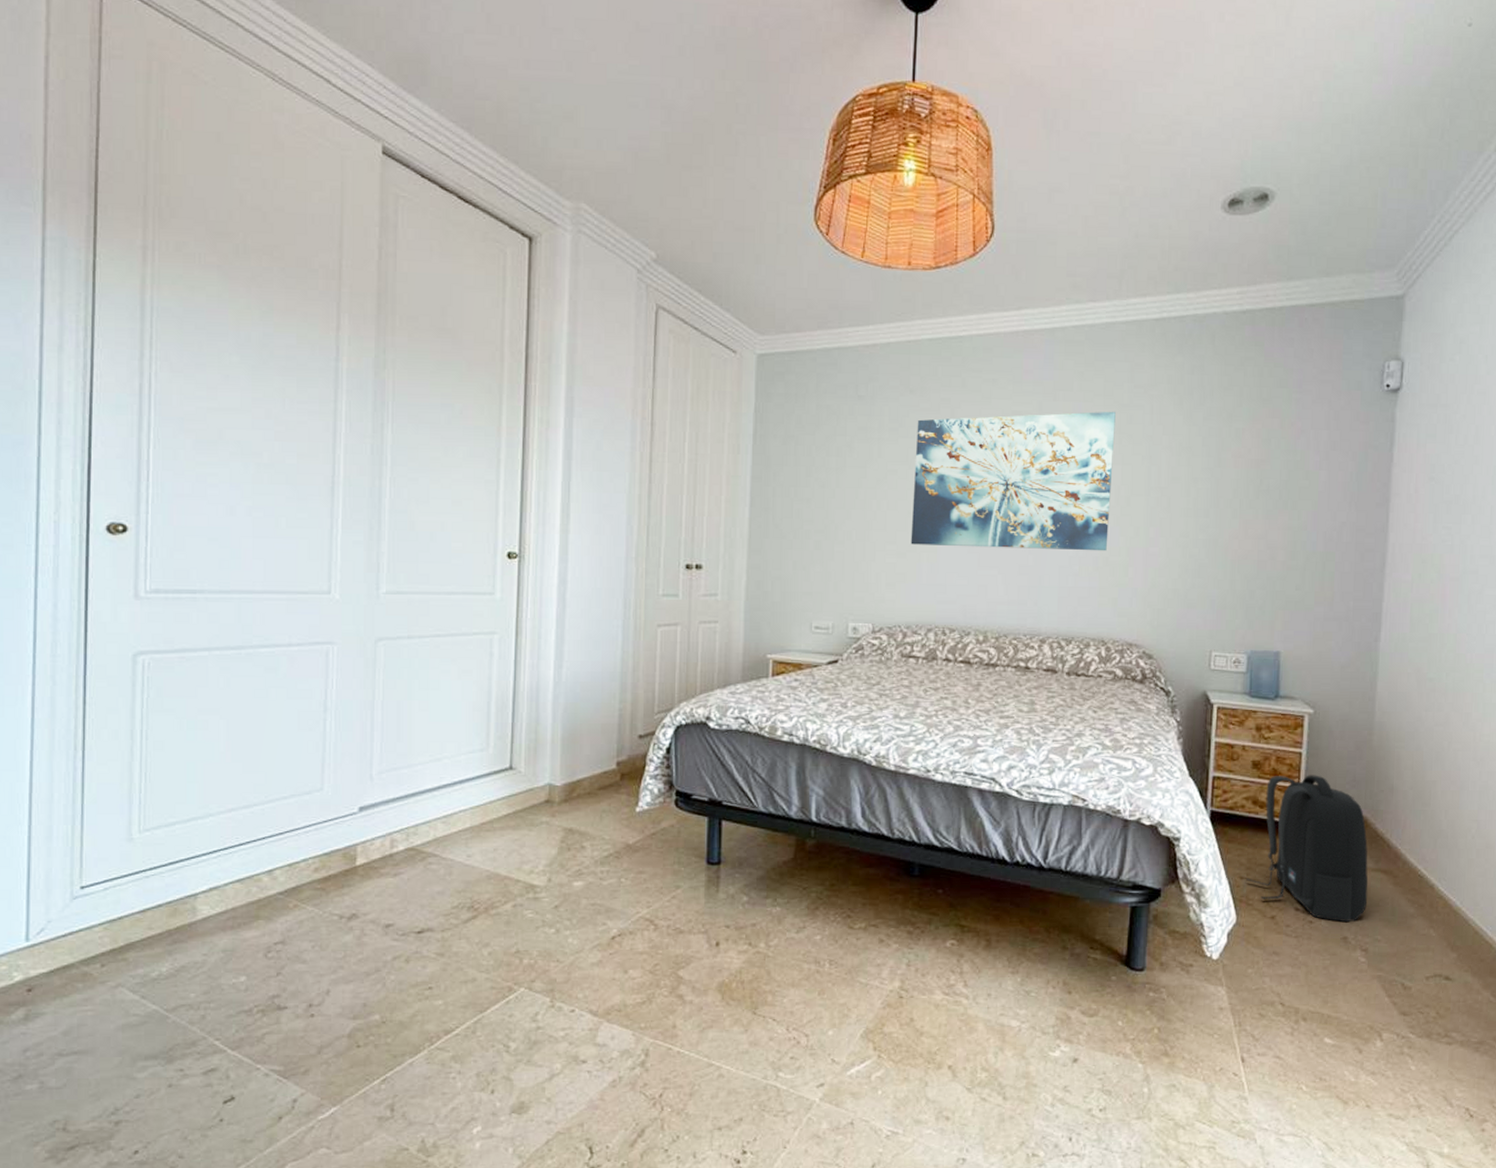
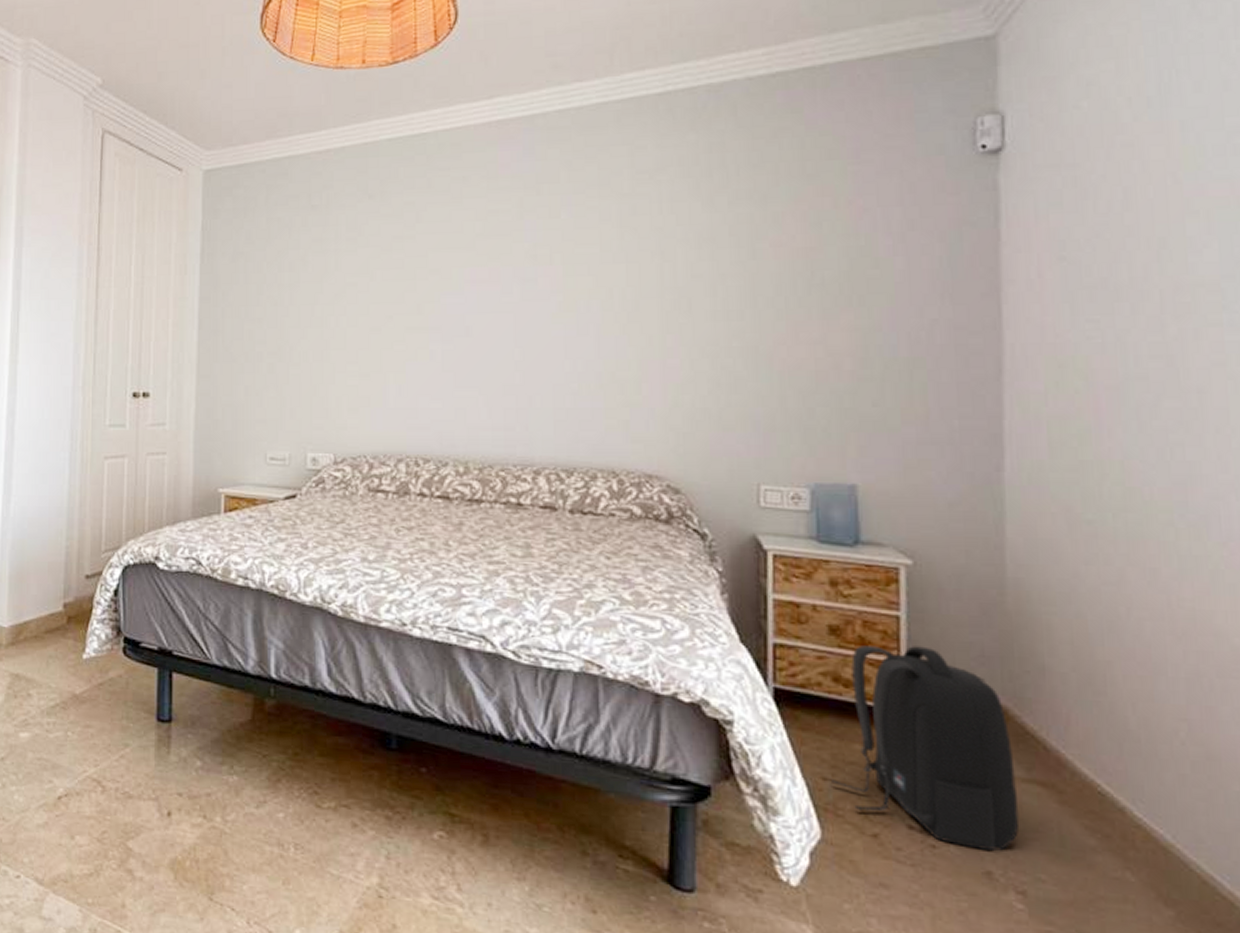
wall art: present [910,411,1116,551] -> none [374,202,615,366]

